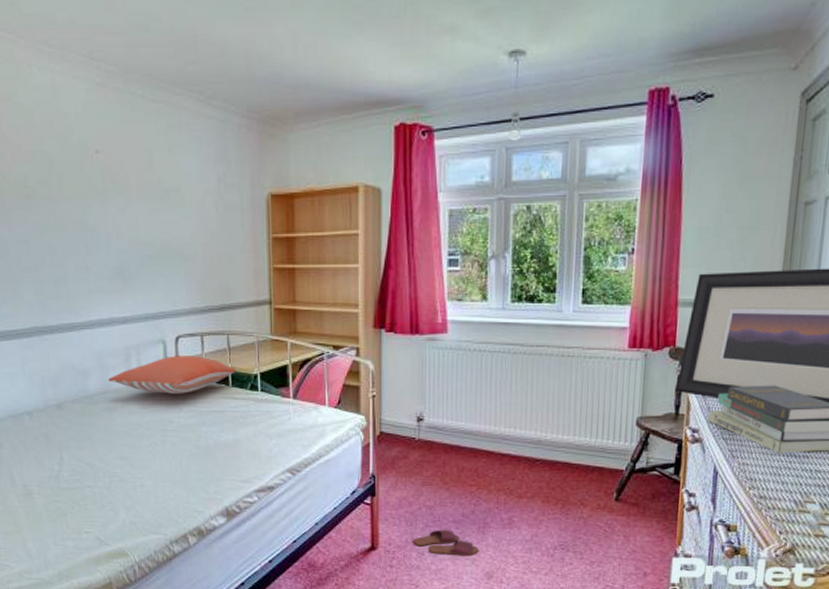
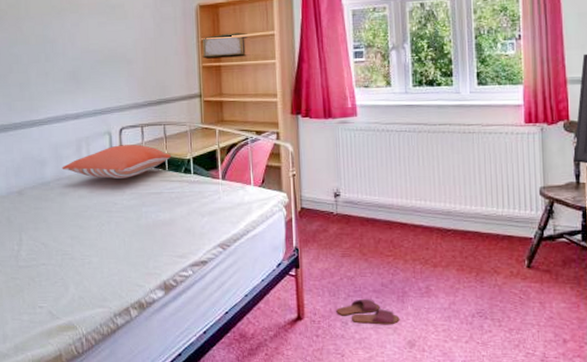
decorative box: none [273,230,327,259] -> present [201,32,248,59]

